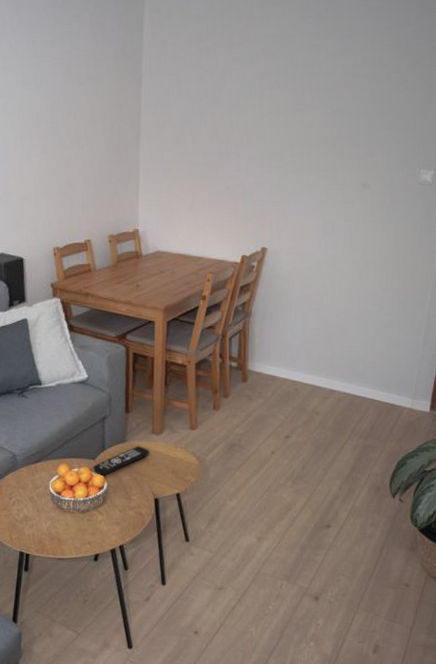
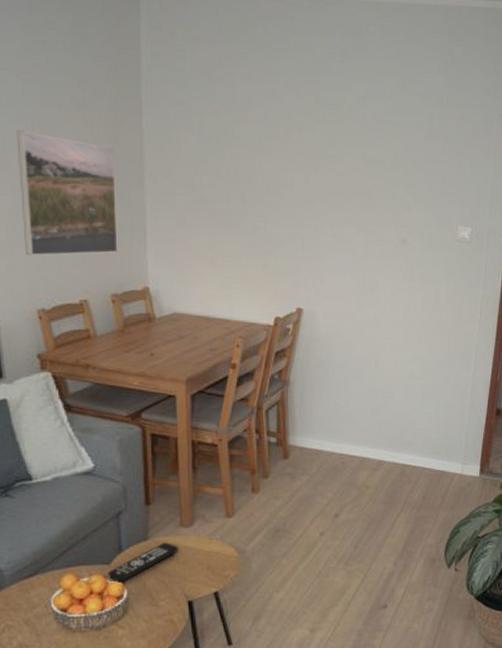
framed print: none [46,104,118,205] -> present [16,130,118,256]

